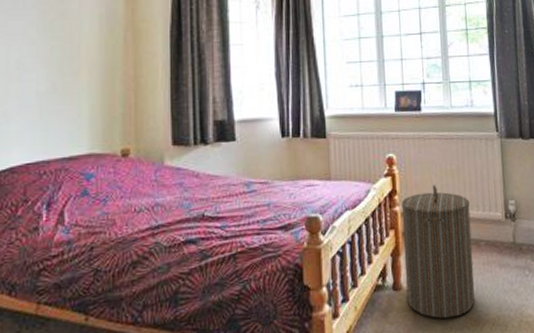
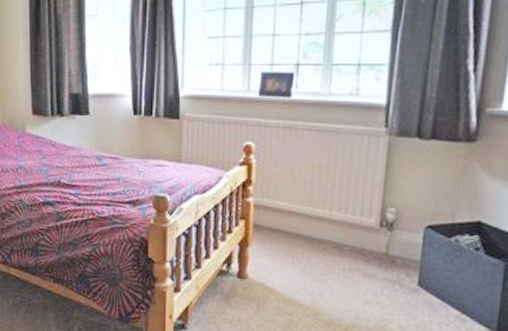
laundry hamper: present [401,185,475,319] -> none [251,180,337,316]

